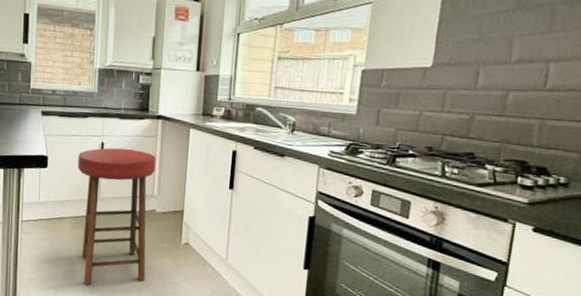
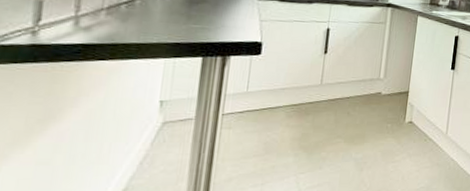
bar stool: present [77,147,156,286] -> none [297,33,384,176]

